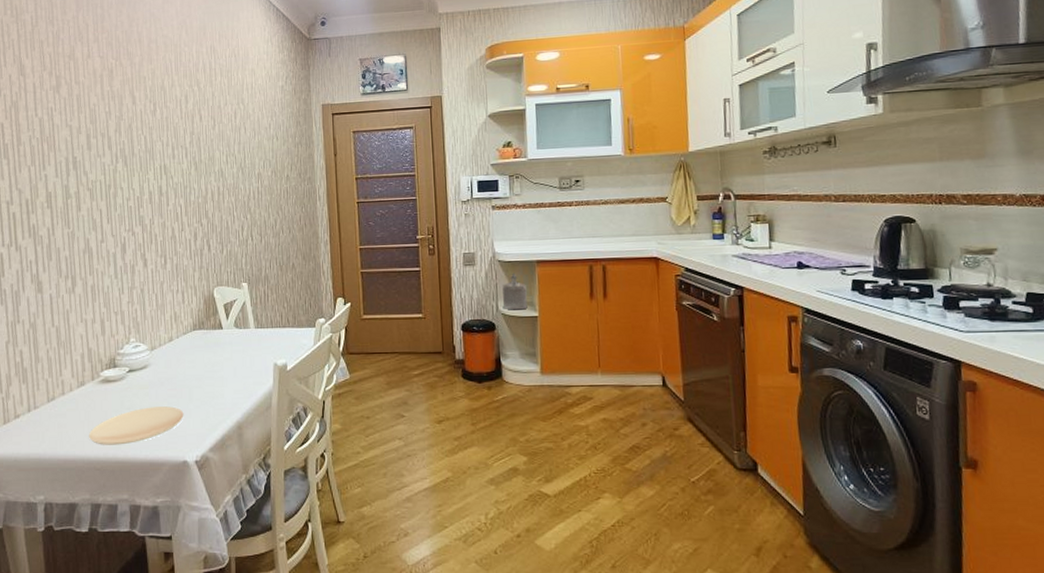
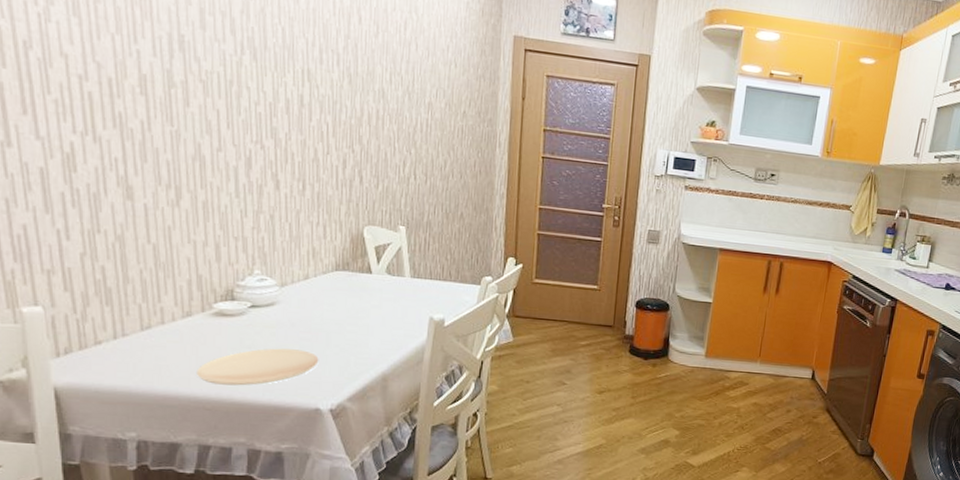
decorative jar: present [502,272,528,310] -> none [679,257,706,295]

